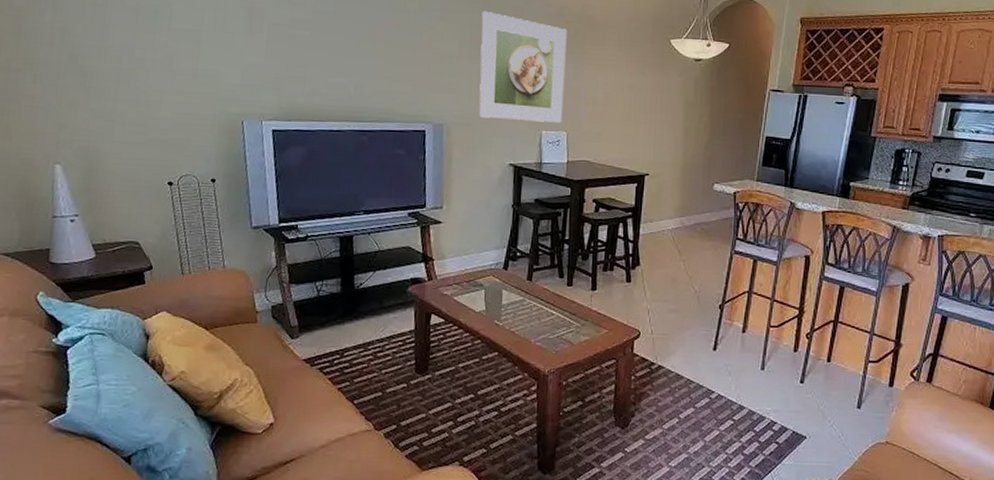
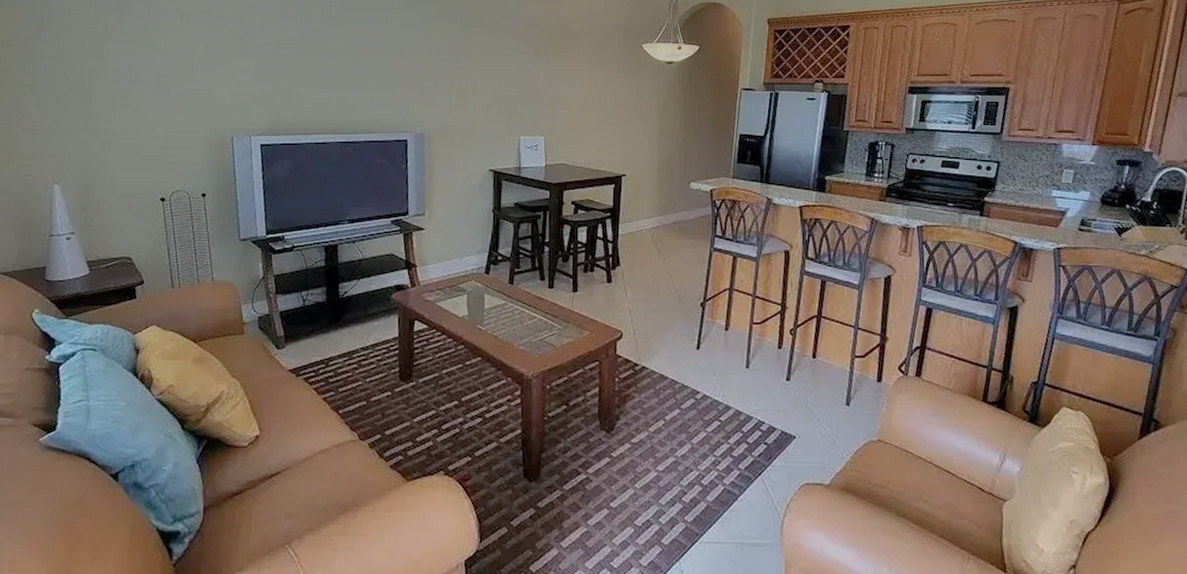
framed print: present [478,10,567,123] -> none [458,24,542,128]

